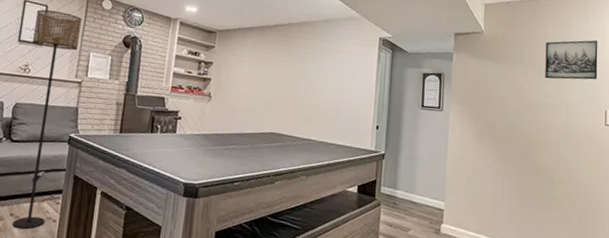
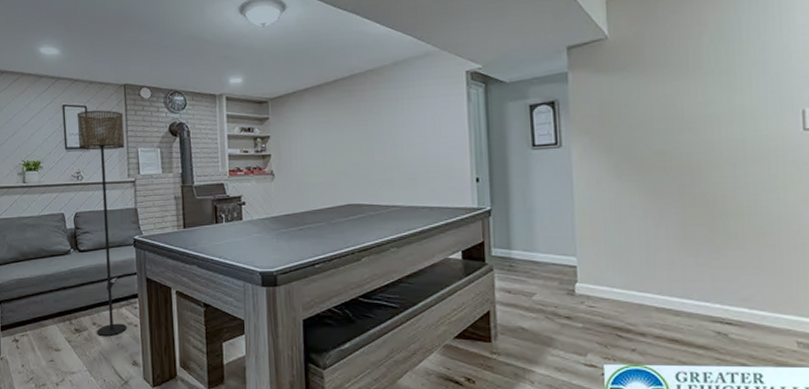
wall art: present [545,40,598,80] -> none [702,16,787,82]

